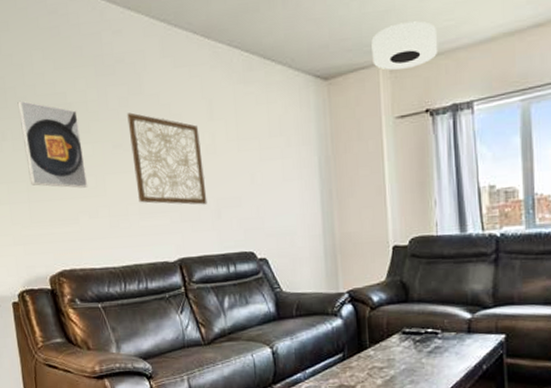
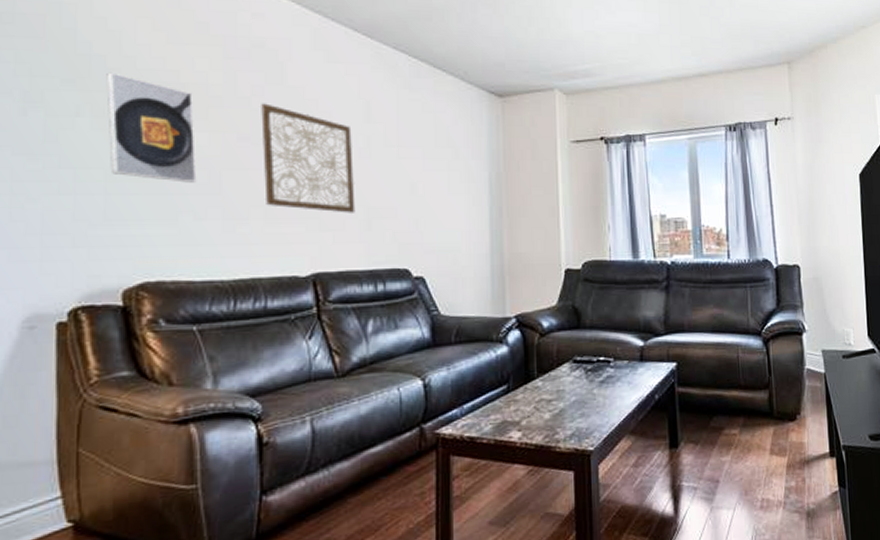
ceiling light: present [371,21,438,70] -> none [549,54,613,97]

